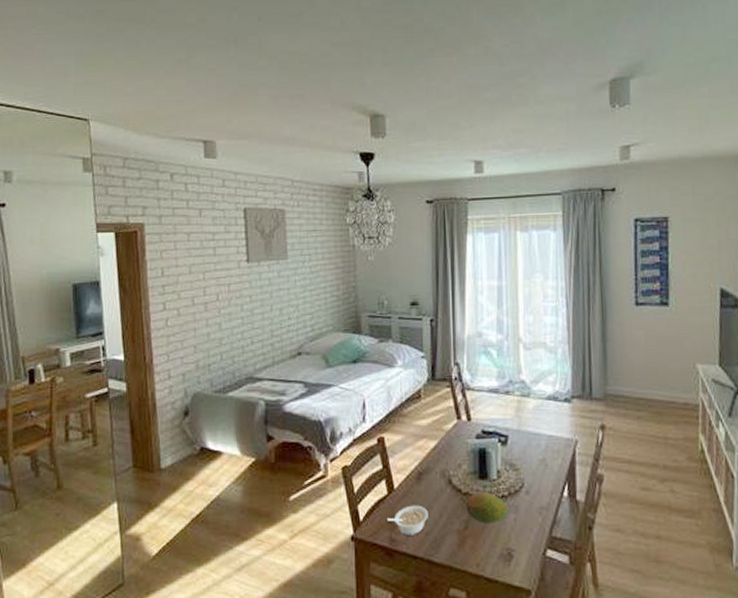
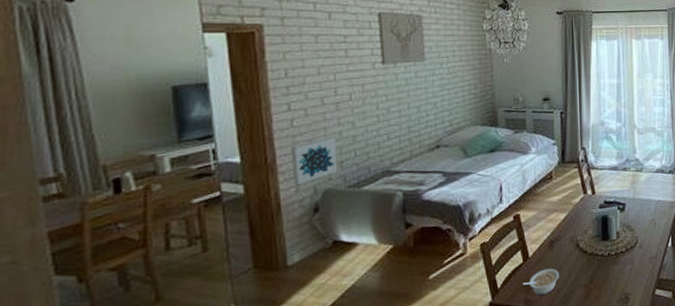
wall art: none [165,338,206,386] -> present [290,137,338,185]
fruit: present [466,492,509,523] -> none [591,250,626,276]

